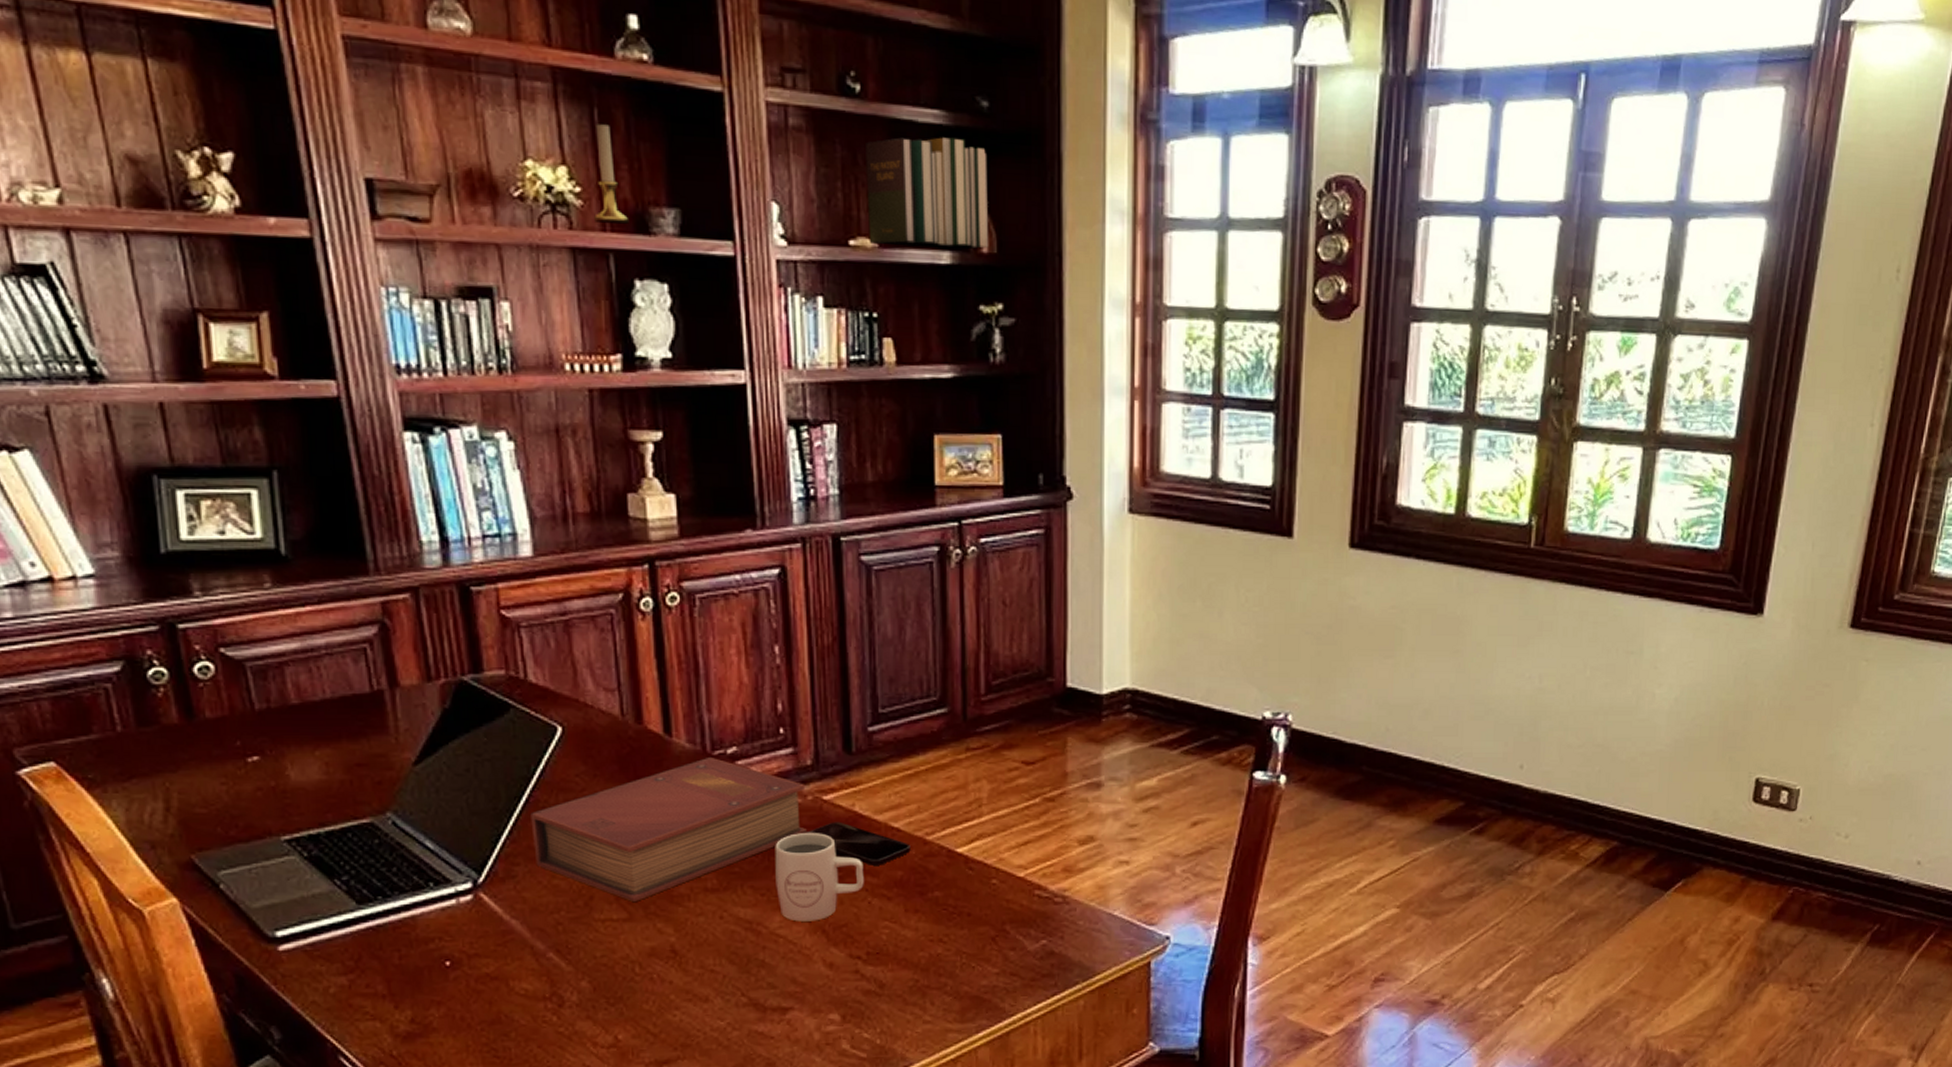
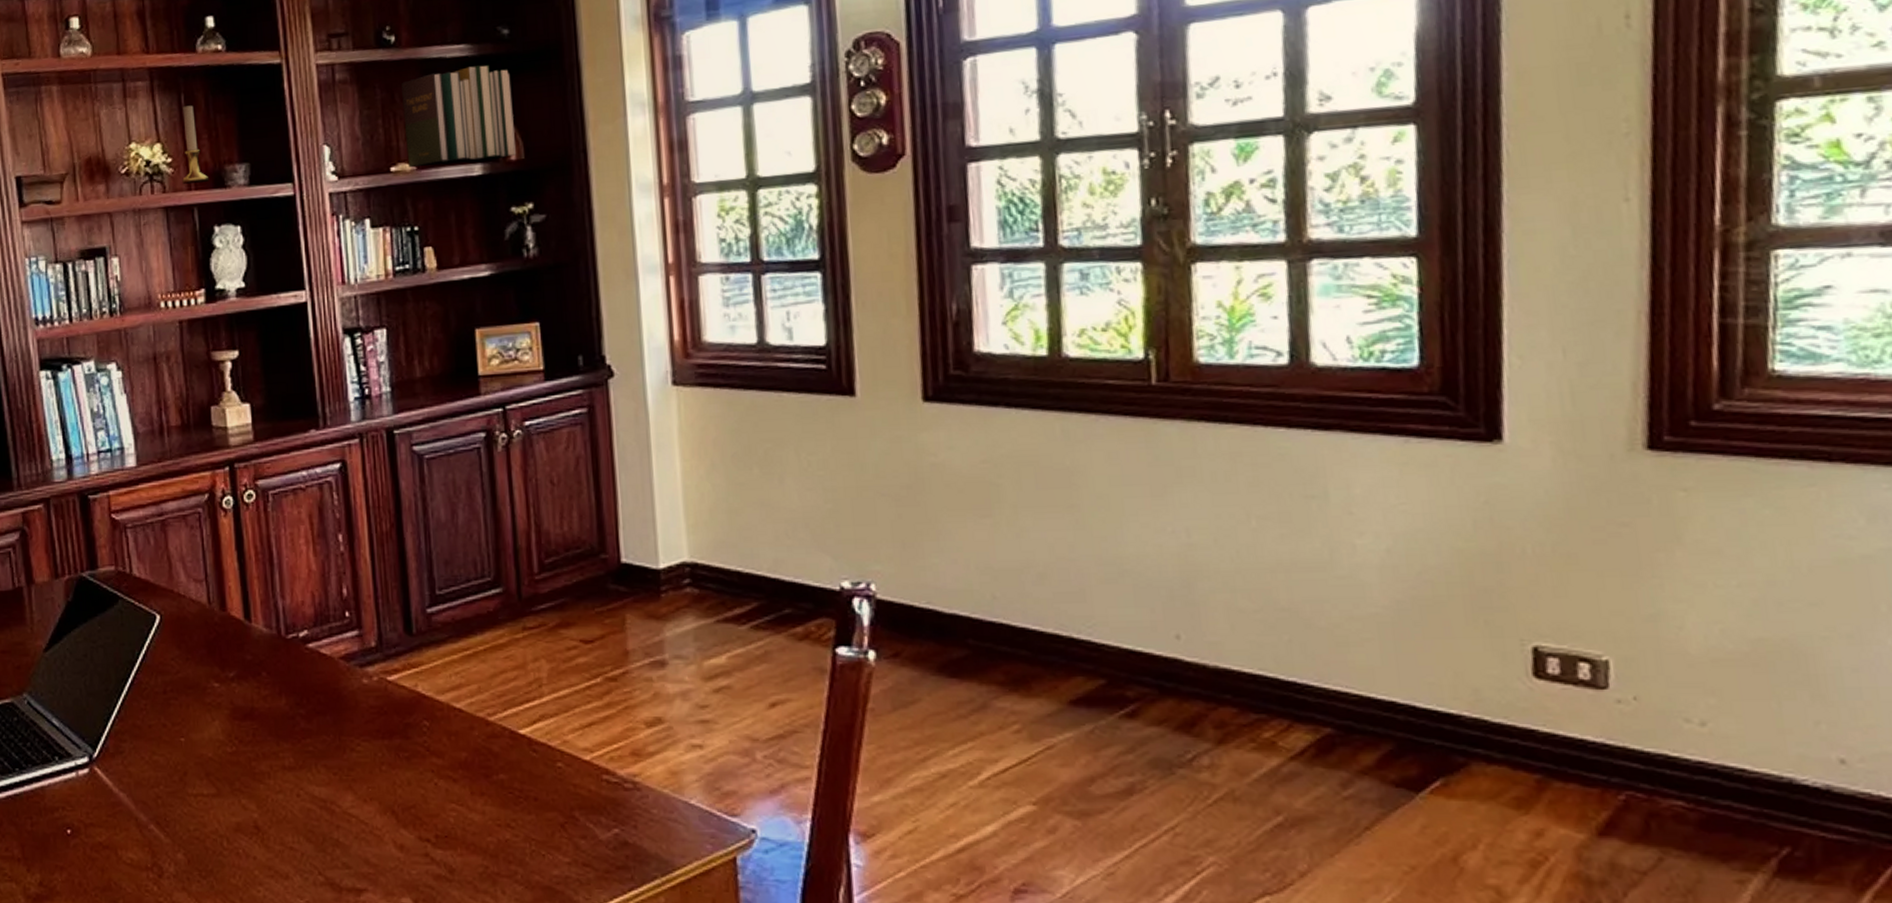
book: present [531,756,808,902] -> none [135,640,375,778]
mug: present [775,832,864,922] -> none [344,712,430,802]
smartphone: present [807,822,911,865] -> none [373,702,474,746]

